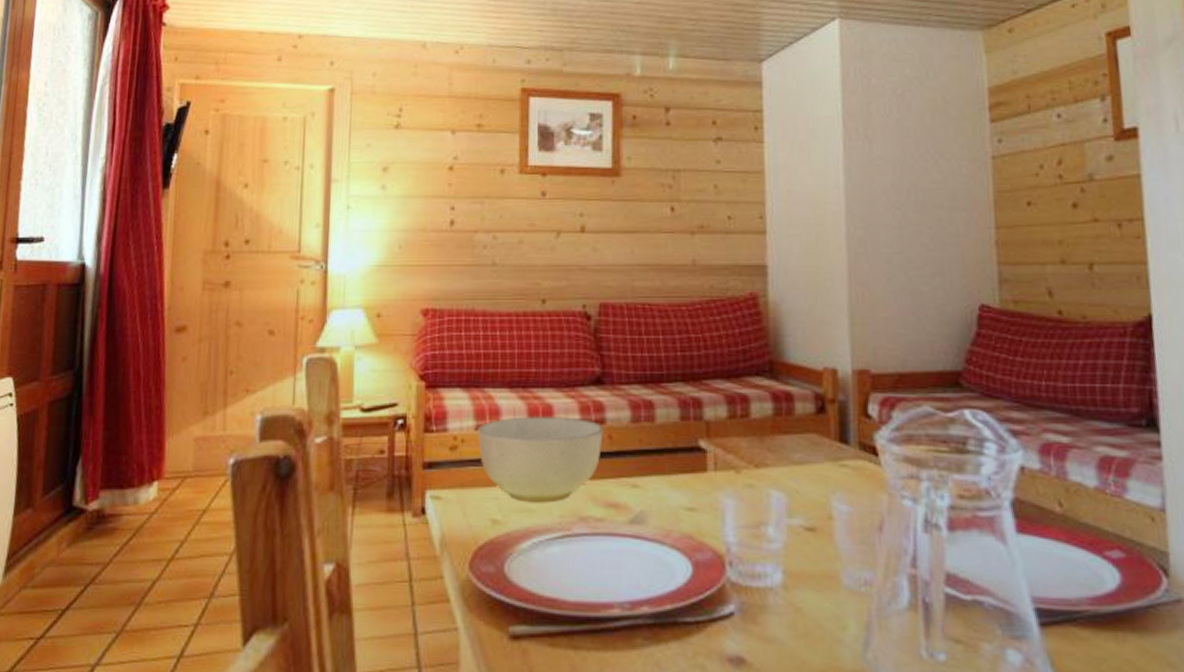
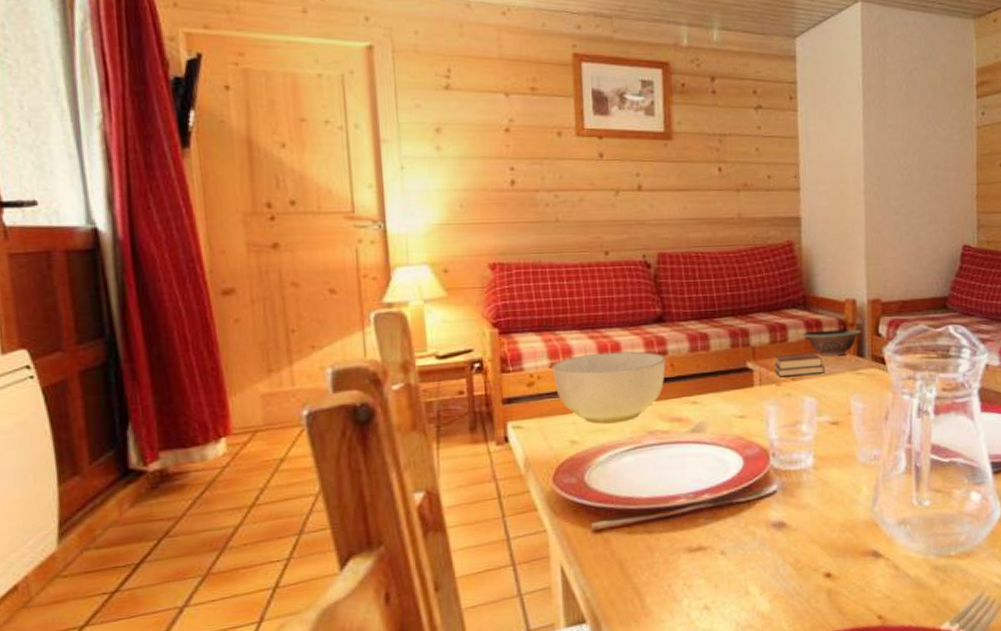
books: none [734,432,797,463] -> present [775,352,825,377]
decorative bowl: none [769,406,846,441] -> present [803,329,862,358]

